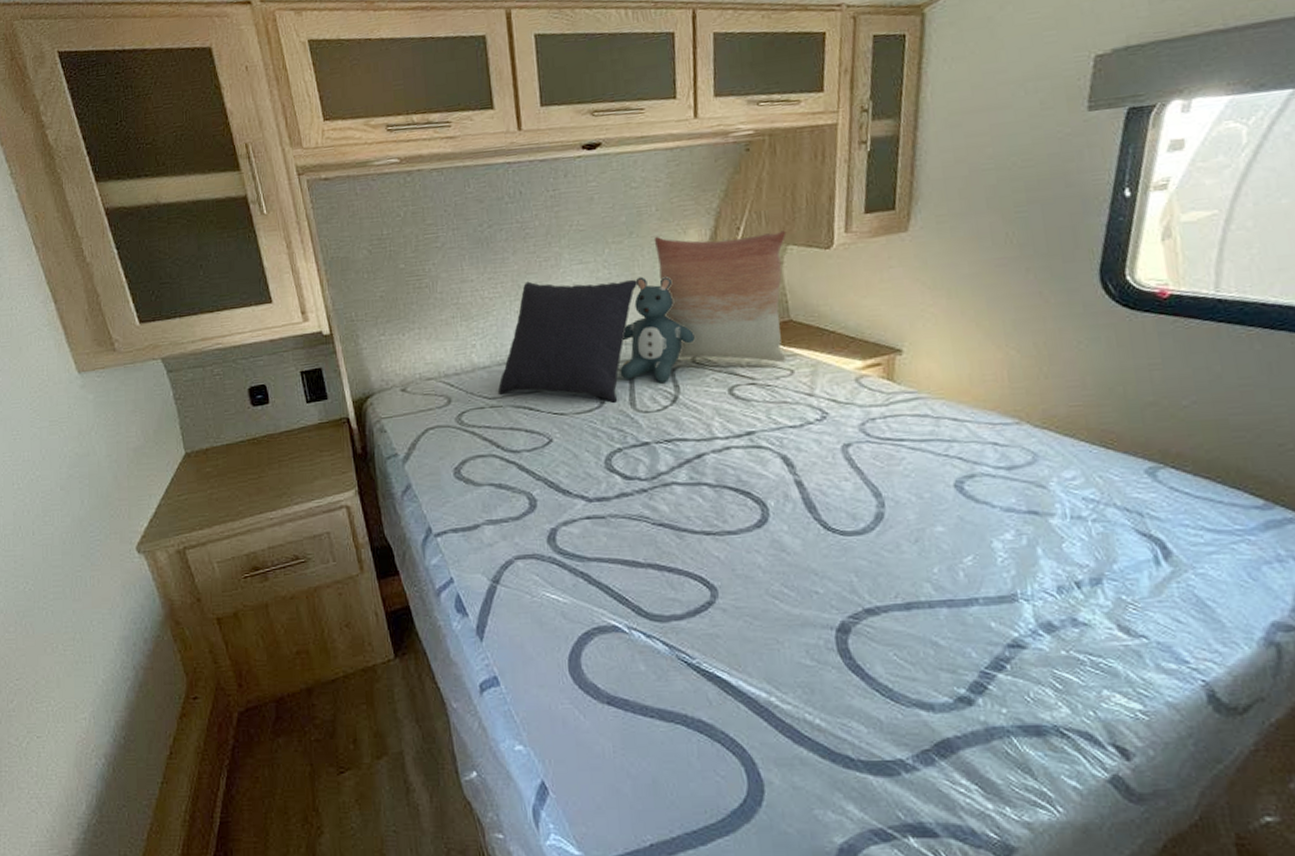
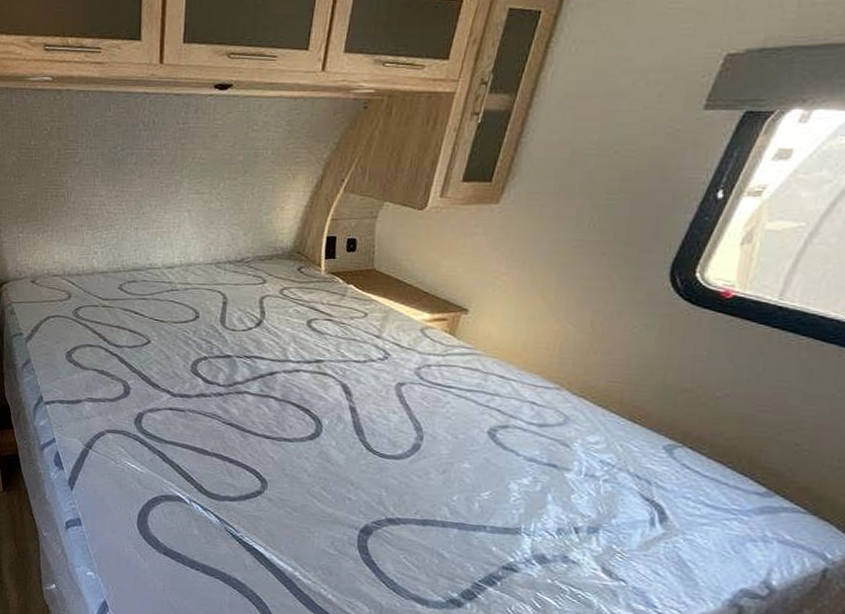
cushion: present [498,279,639,404] -> none [111,203,245,319]
stuffed animal: present [620,276,695,382] -> none [216,212,286,307]
pillow: present [653,230,787,363] -> none [262,177,386,305]

